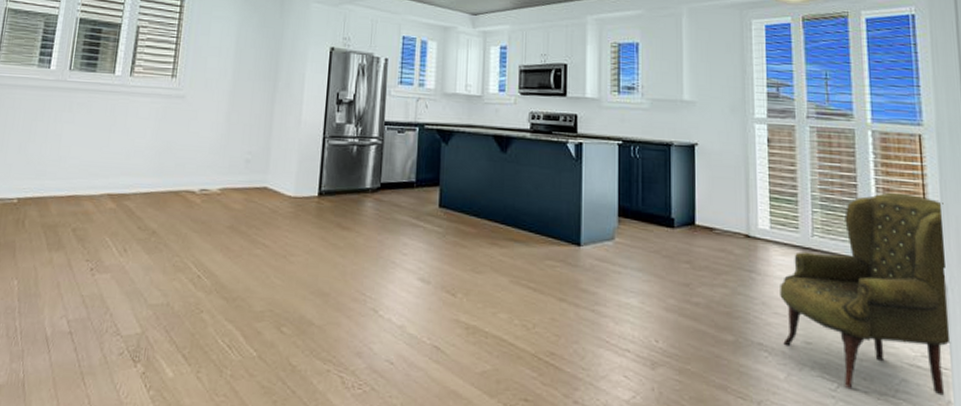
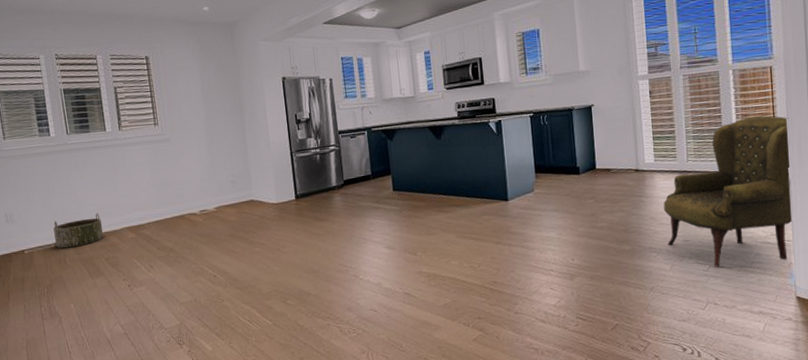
basket: none [18,169,81,208] -> present [53,213,104,248]

